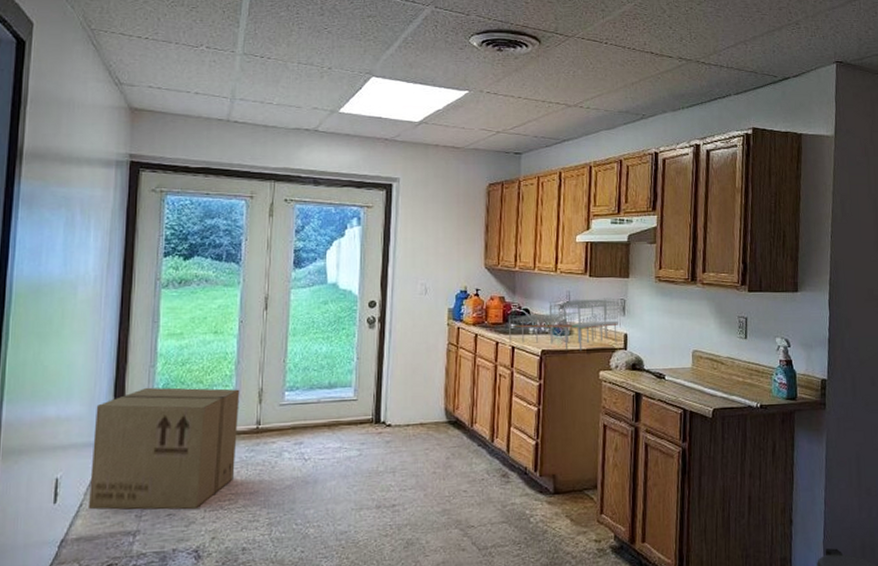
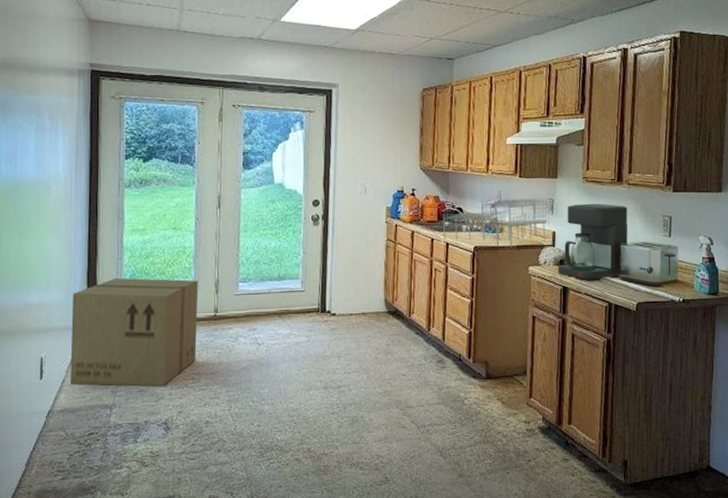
coffee maker: none [630,303,703,386] -> present [557,203,628,281]
toaster: none [694,343,756,391] -> present [619,241,679,286]

